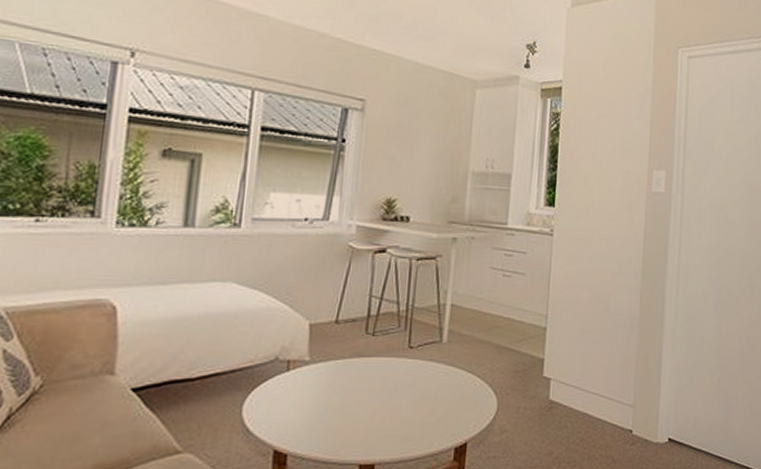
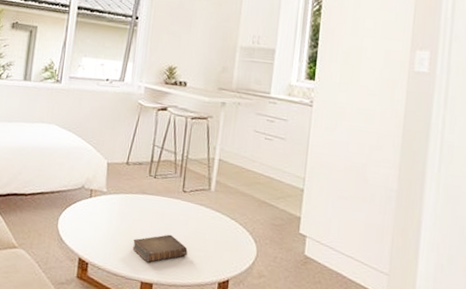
book: none [346,401,417,440] -> present [132,234,188,263]

